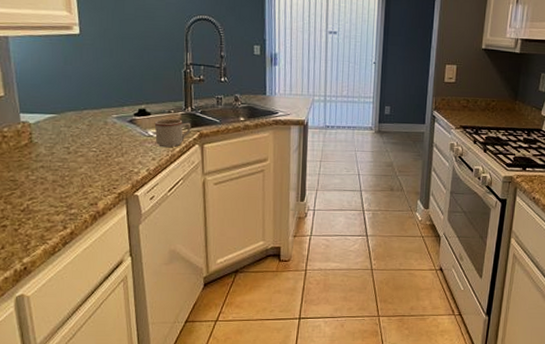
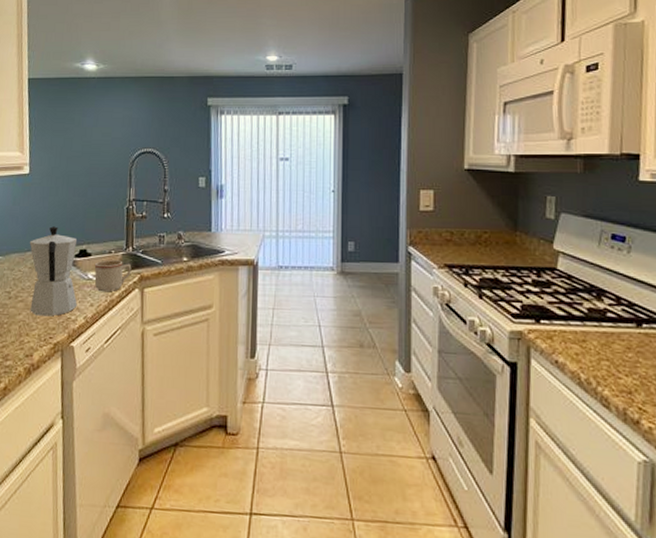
moka pot: none [85,86,139,169] -> present [29,226,77,316]

